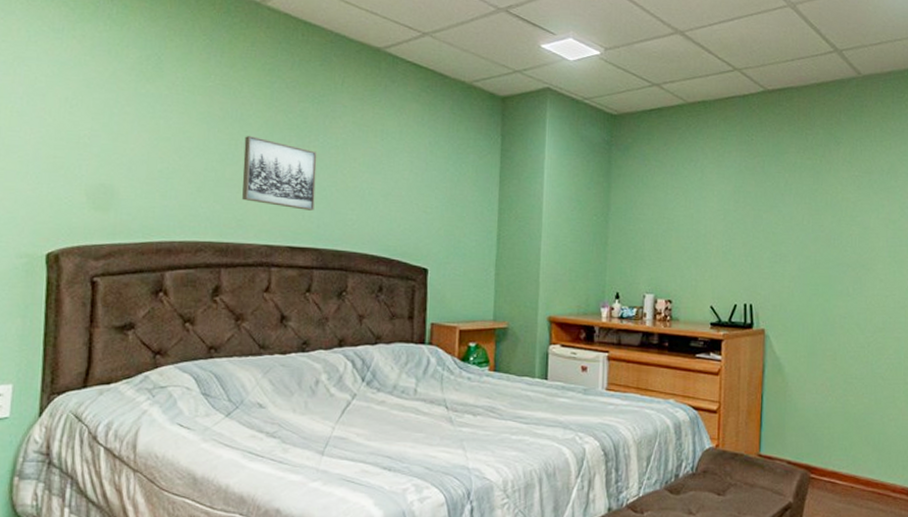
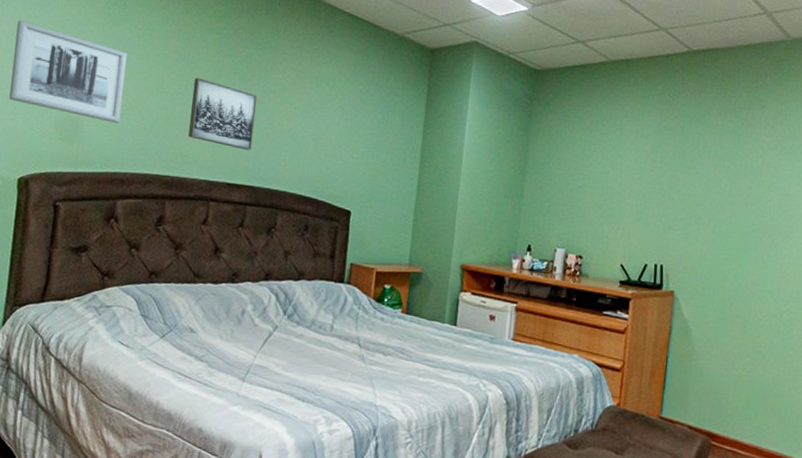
wall art: none [29,79,166,188] -> present [9,20,127,123]

